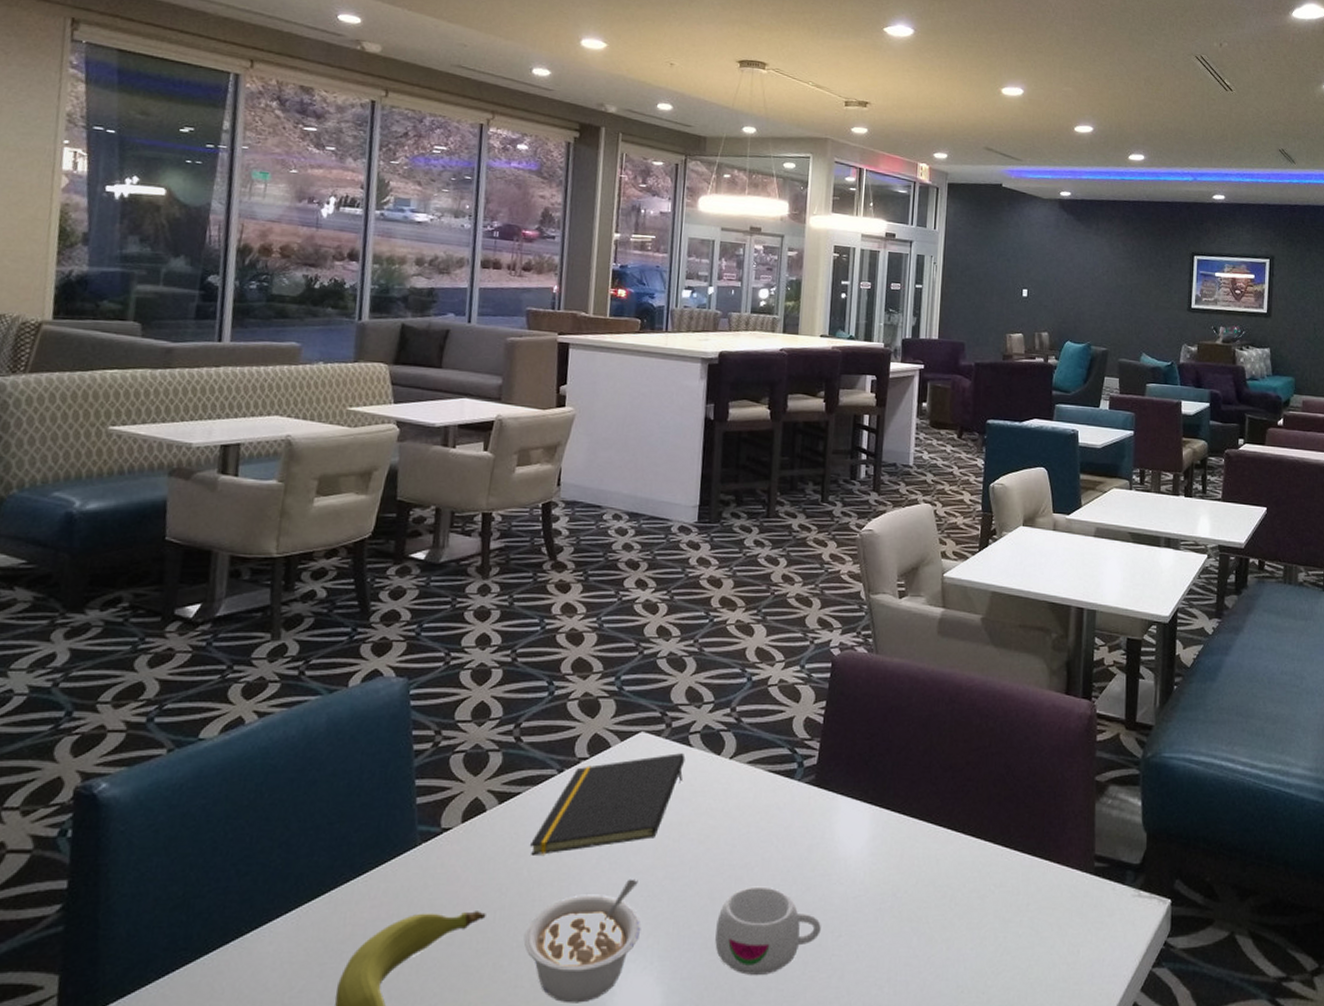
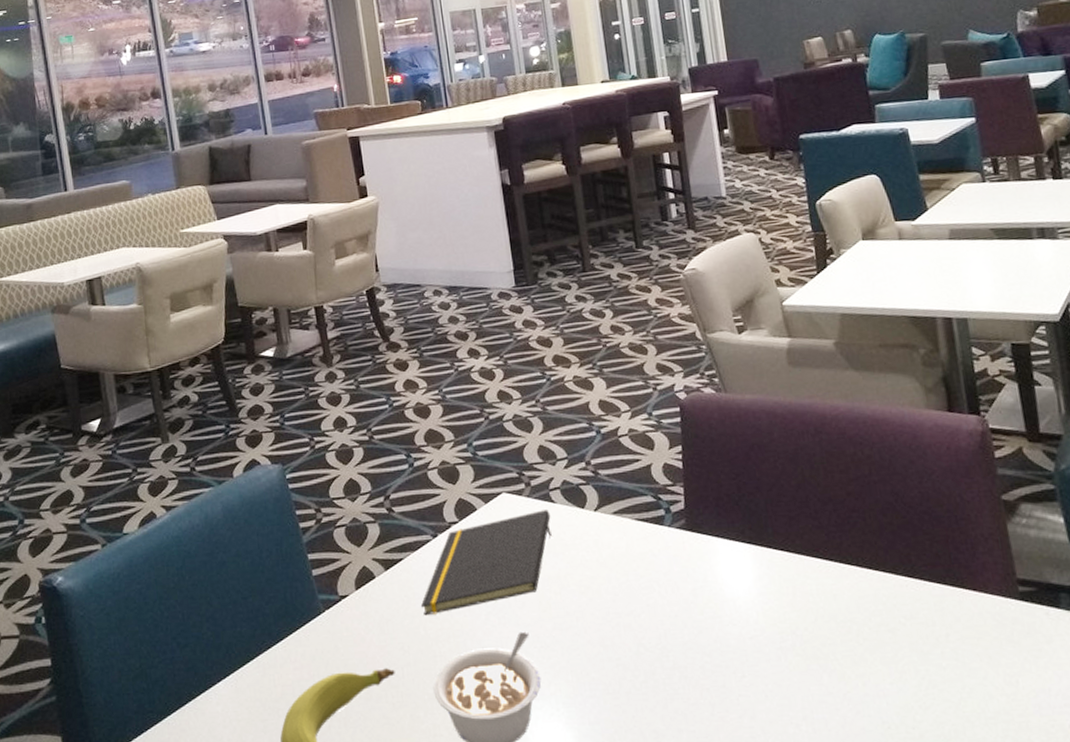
mug: present [715,886,821,975] -> none [613,631,722,718]

